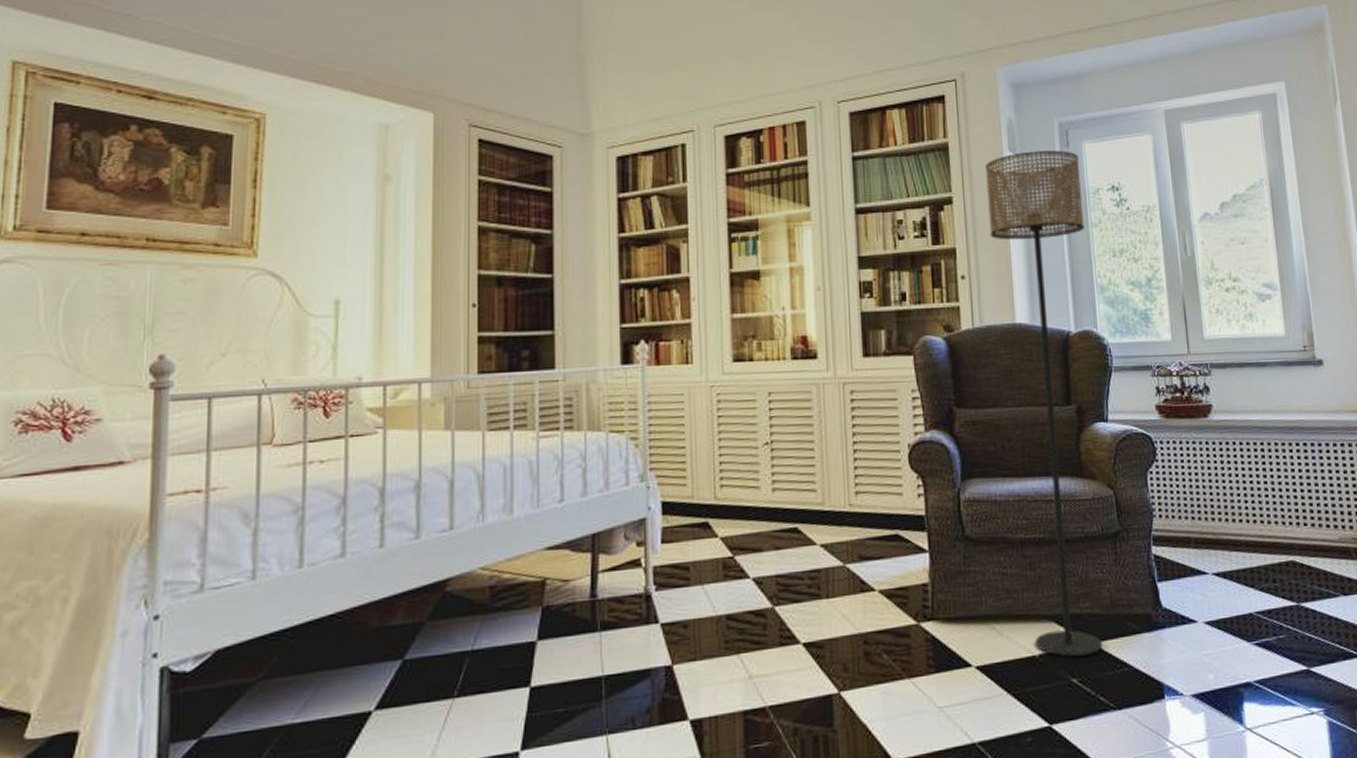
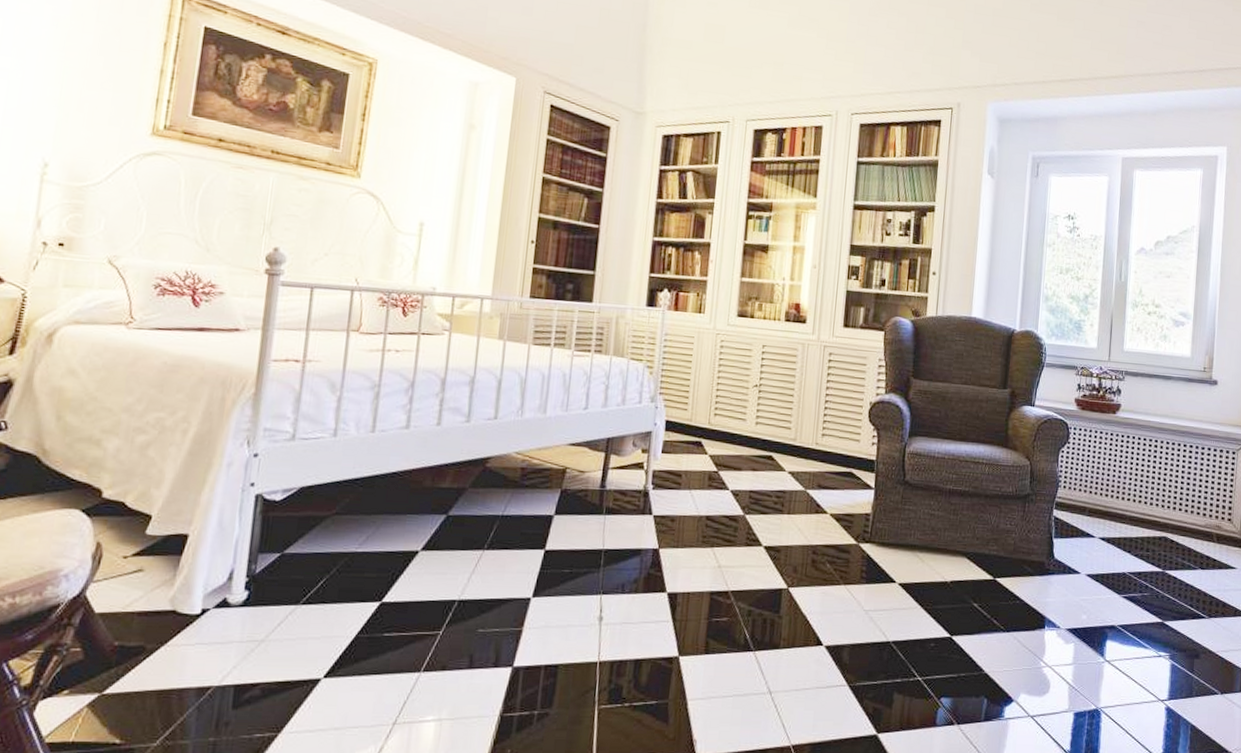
floor lamp: present [985,150,1103,658] -> none [948,176,1045,588]

